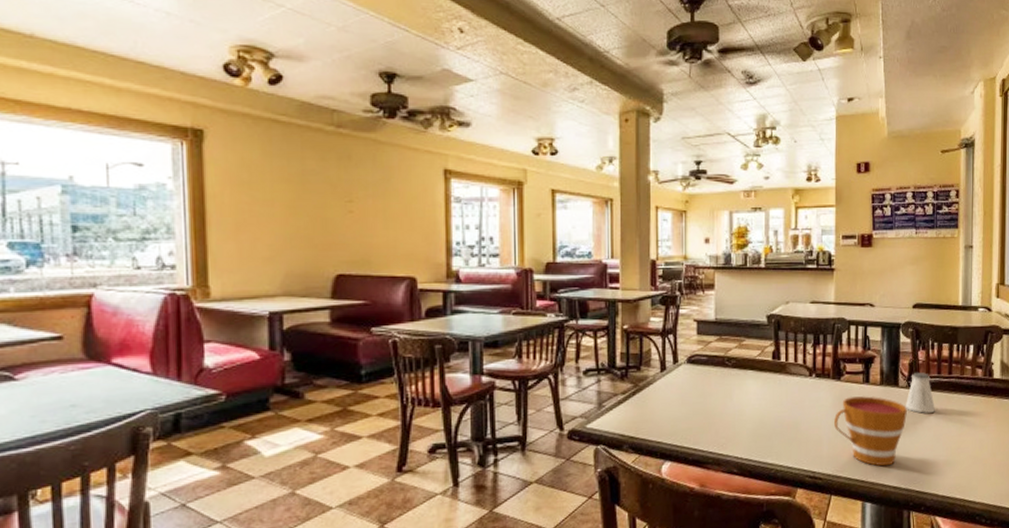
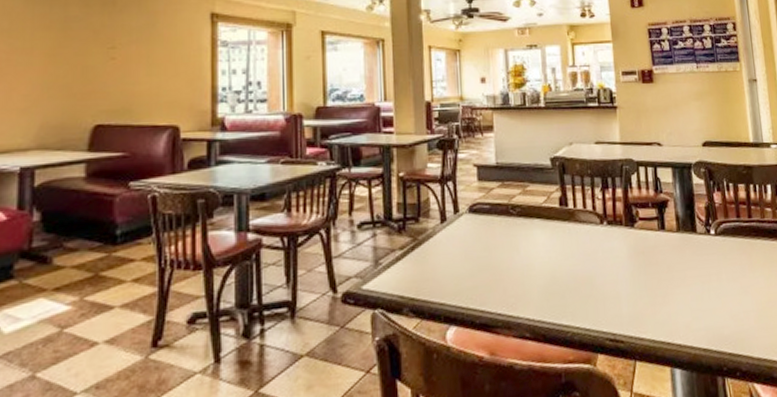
cup: present [834,396,907,466] -> none [631,244,709,325]
saltshaker: present [906,372,936,413] -> none [706,216,740,263]

